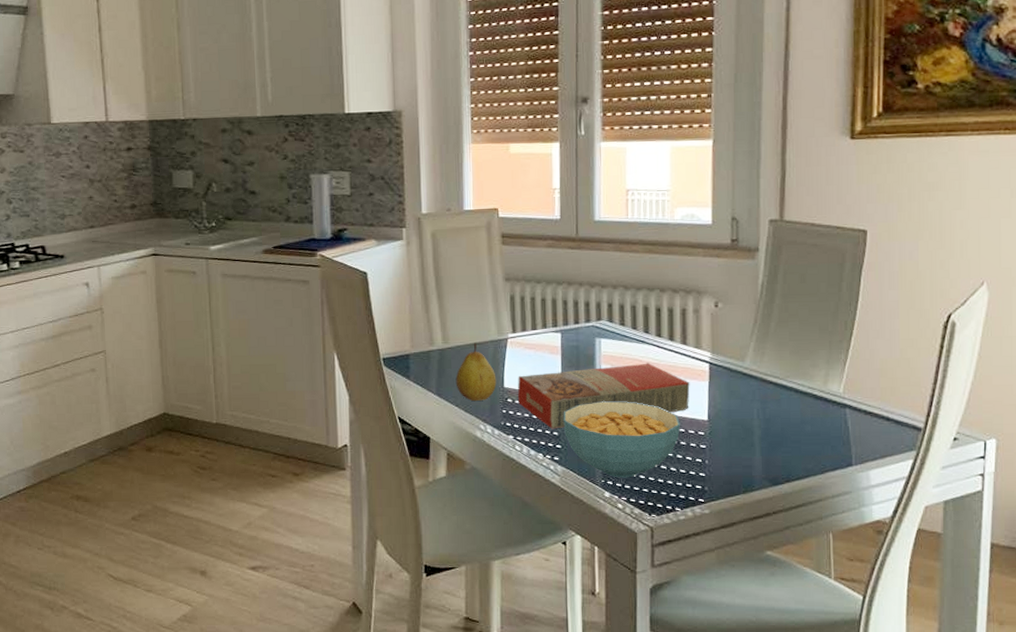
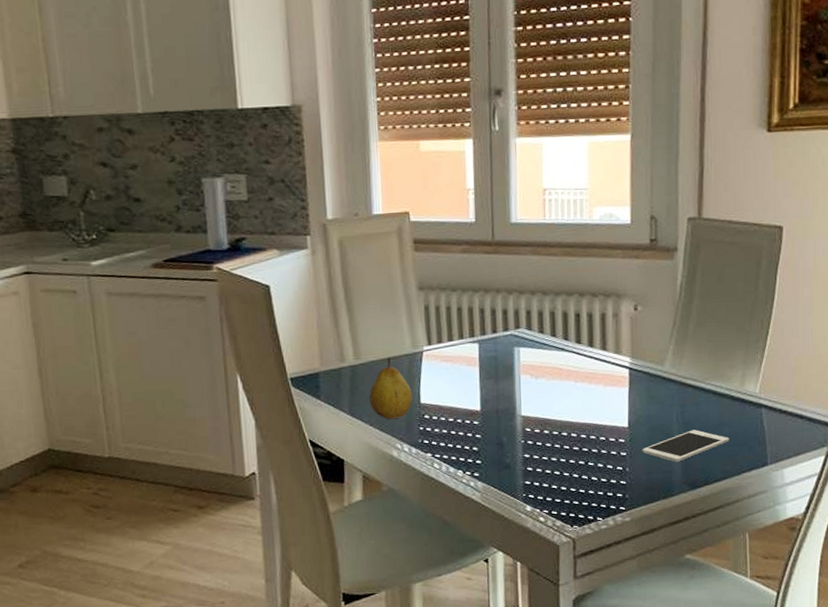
macaroni box: present [517,363,690,429] -> none [434,371,610,445]
cereal bowl: present [563,401,680,478] -> none [482,412,601,491]
cell phone: none [722,426,812,457] -> present [642,430,730,462]

